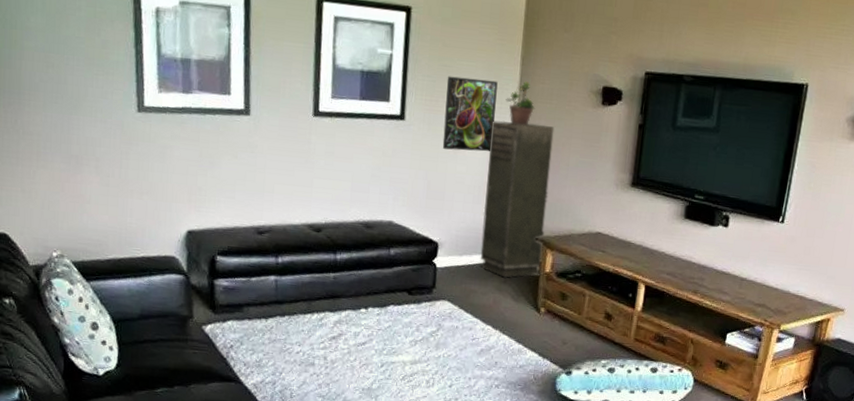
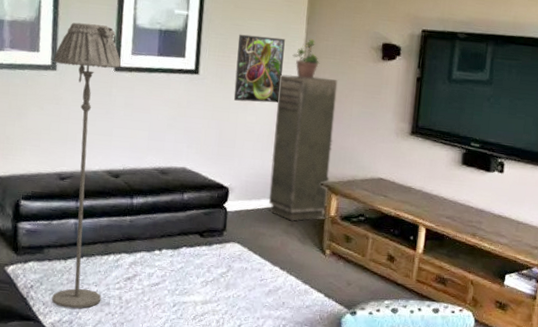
floor lamp: none [247,62,321,370] -> present [51,22,121,309]

